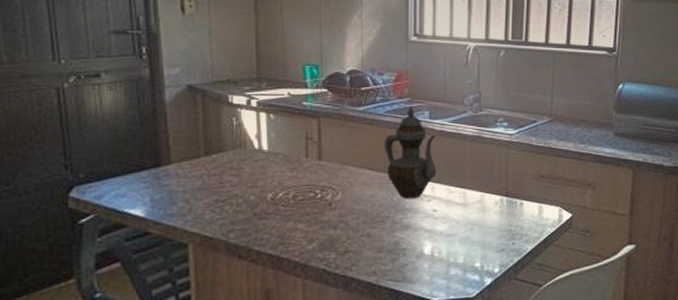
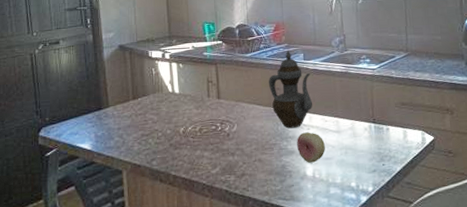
fruit: none [414,204,448,240] -> present [297,132,325,163]

